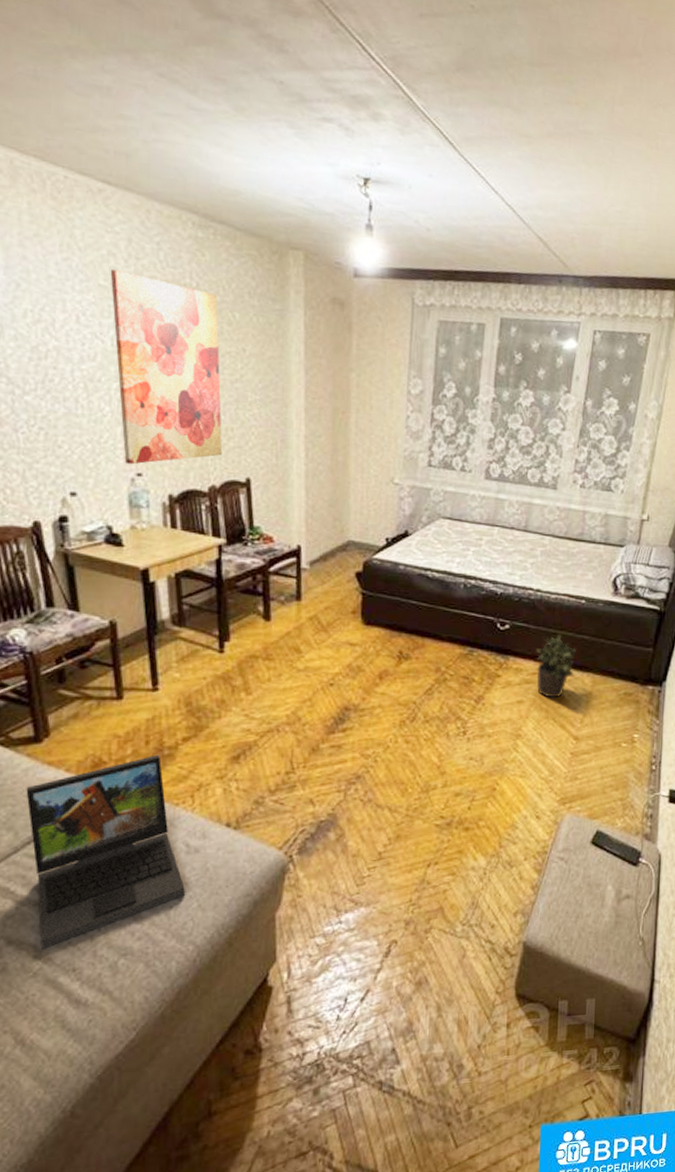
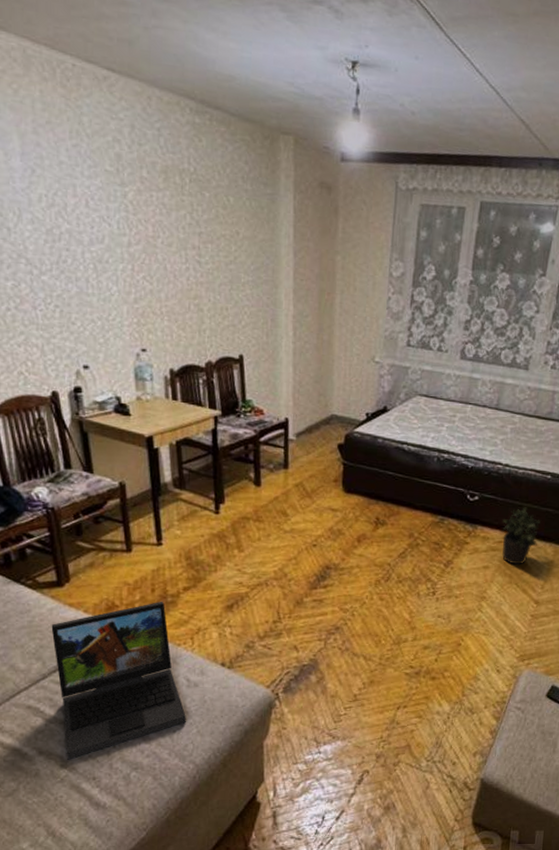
wall art: present [110,270,223,465] -> none [115,155,218,341]

